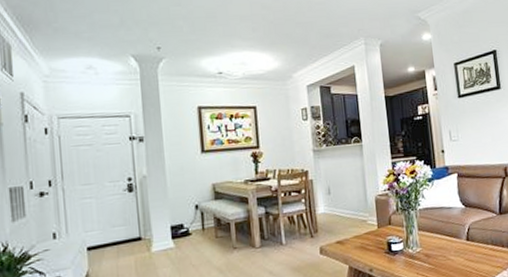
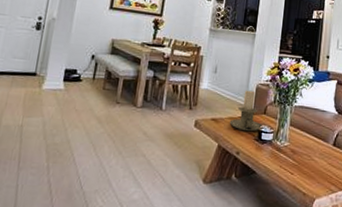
candle holder: none [355,203,391,247] -> present [229,90,263,132]

